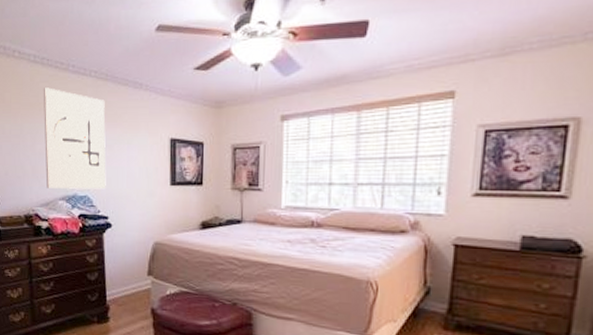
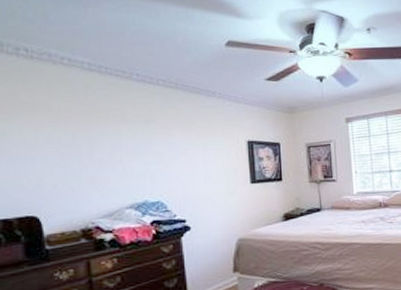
wall art: present [43,87,106,190] -> none [101,95,182,198]

